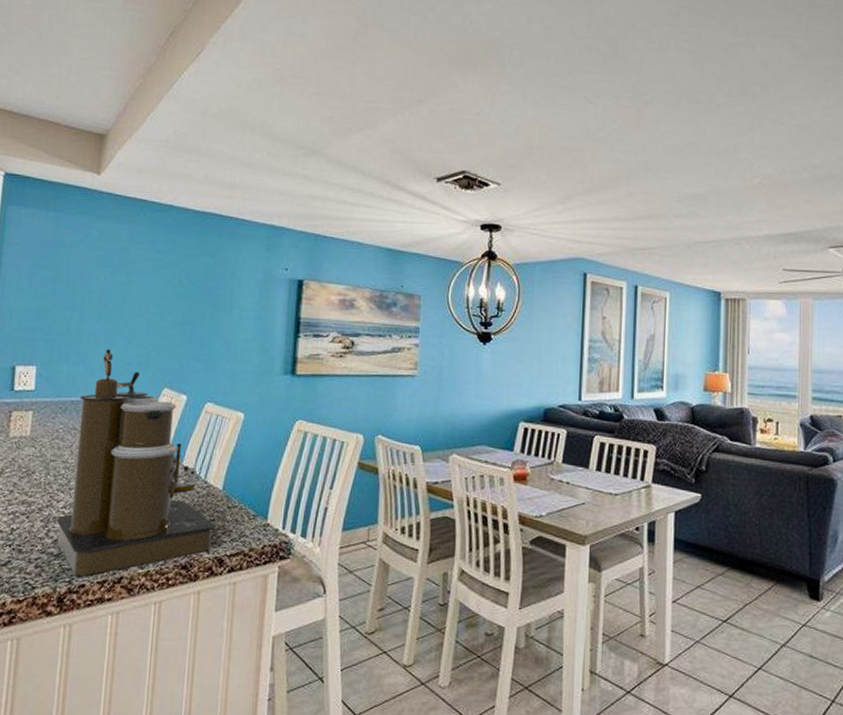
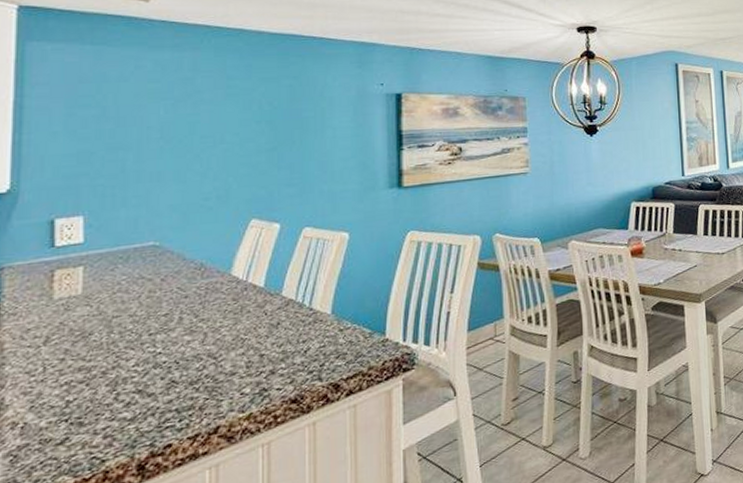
coffee maker: present [56,349,216,576] -> none [127,186,327,436]

